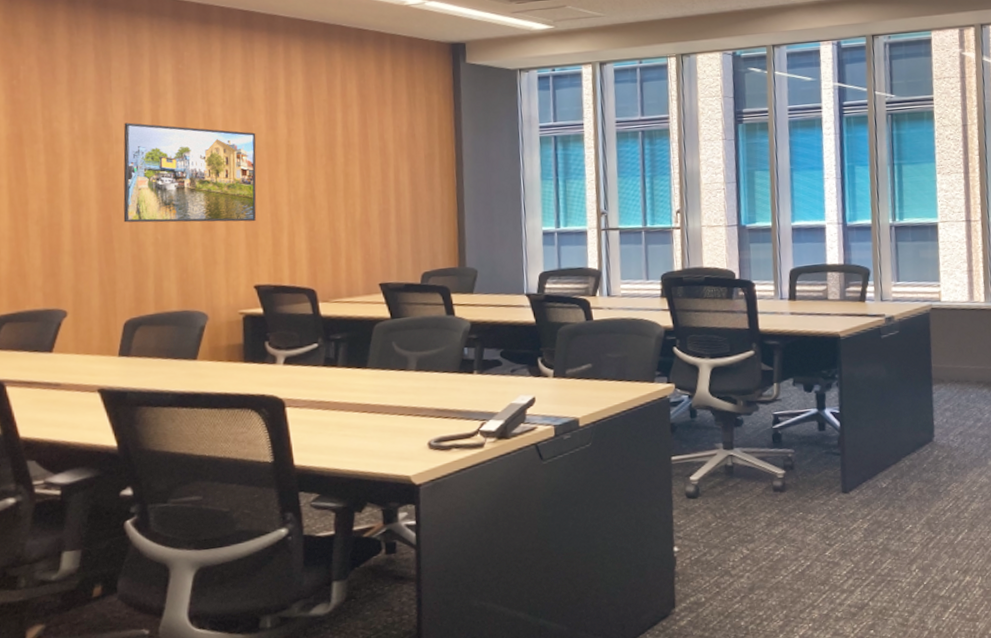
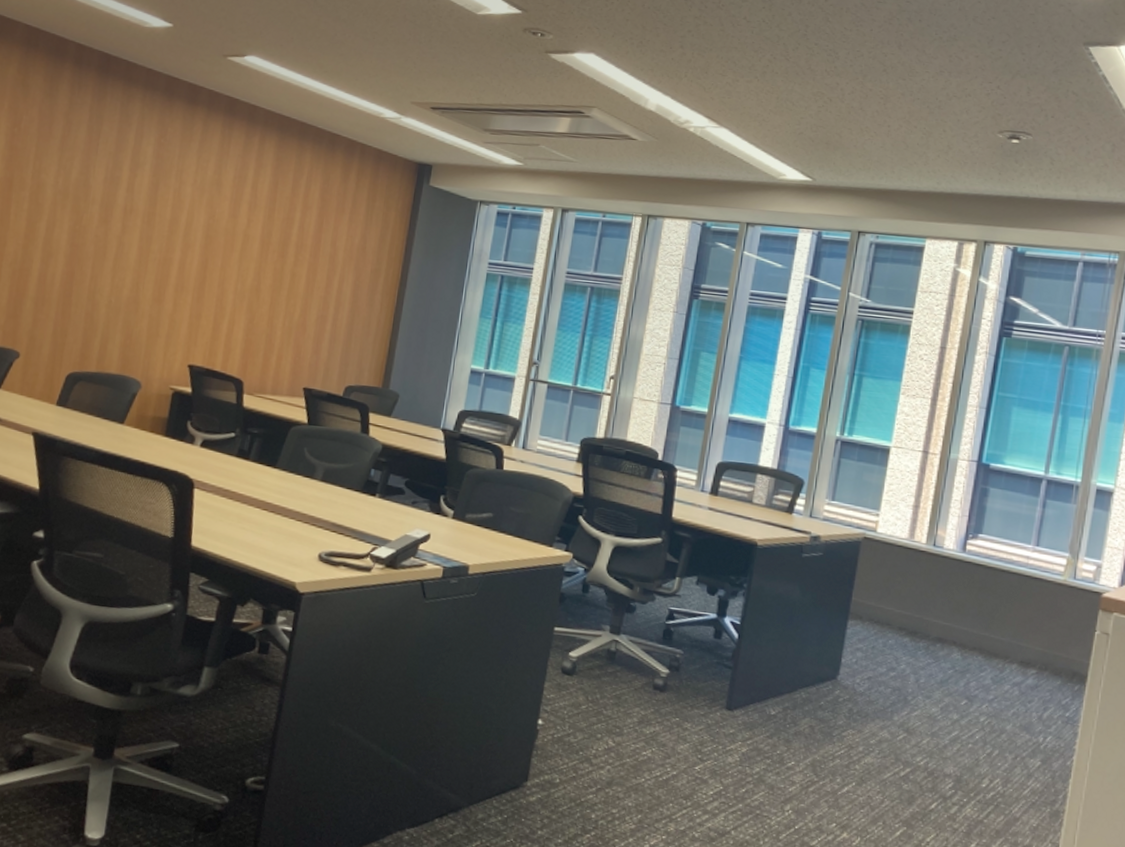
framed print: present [123,122,257,223] -> none [84,185,218,303]

